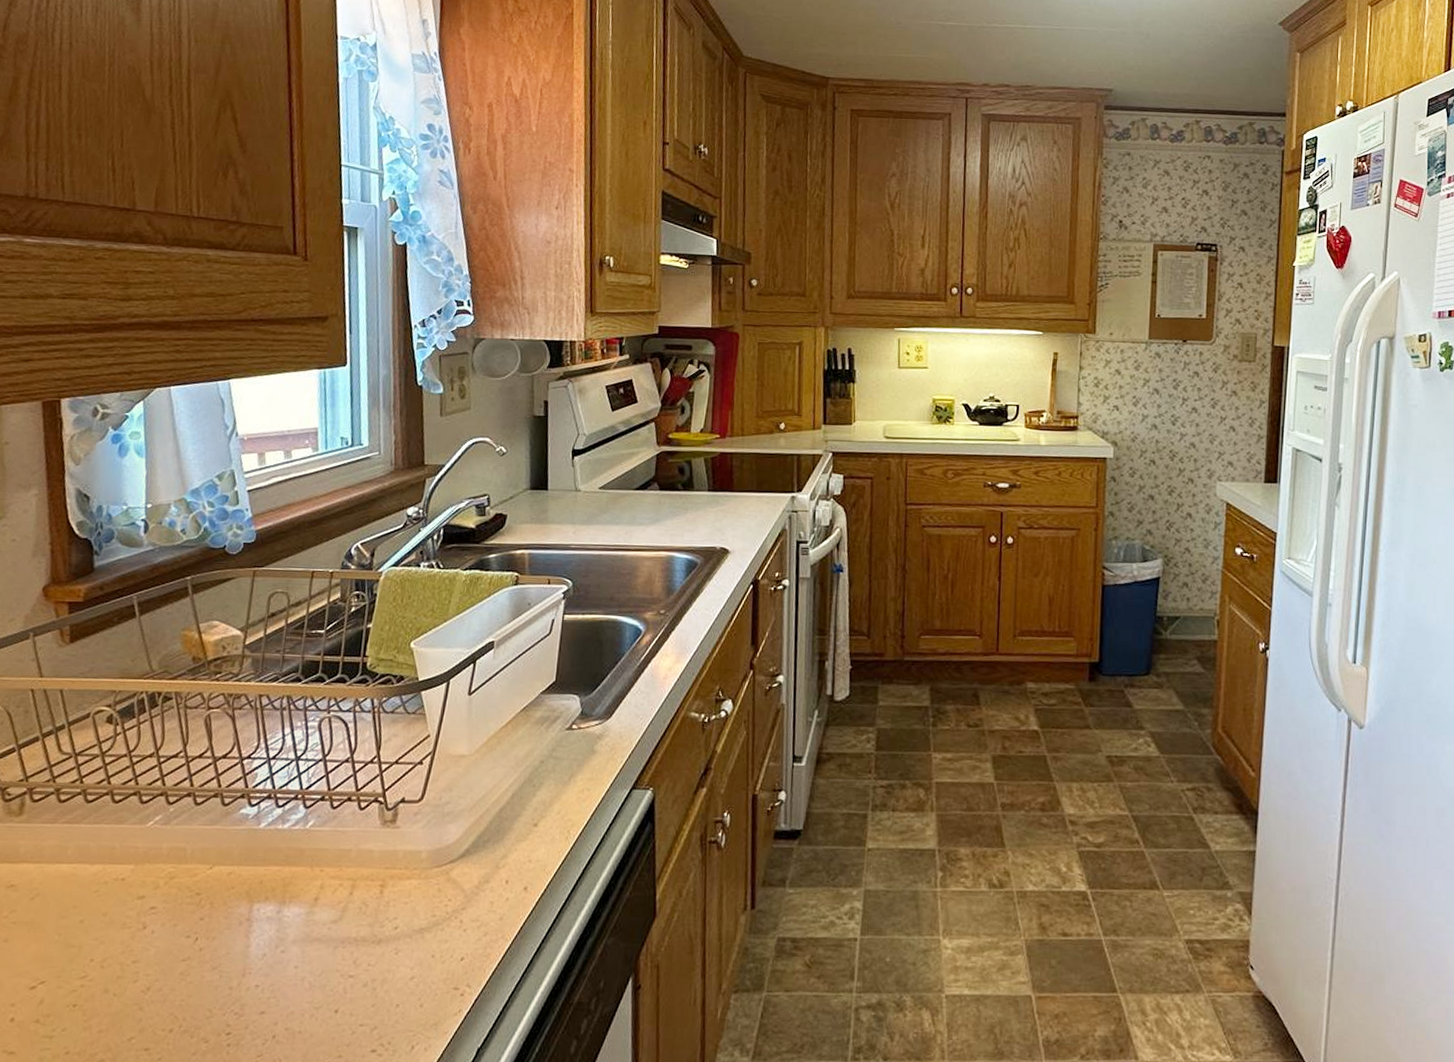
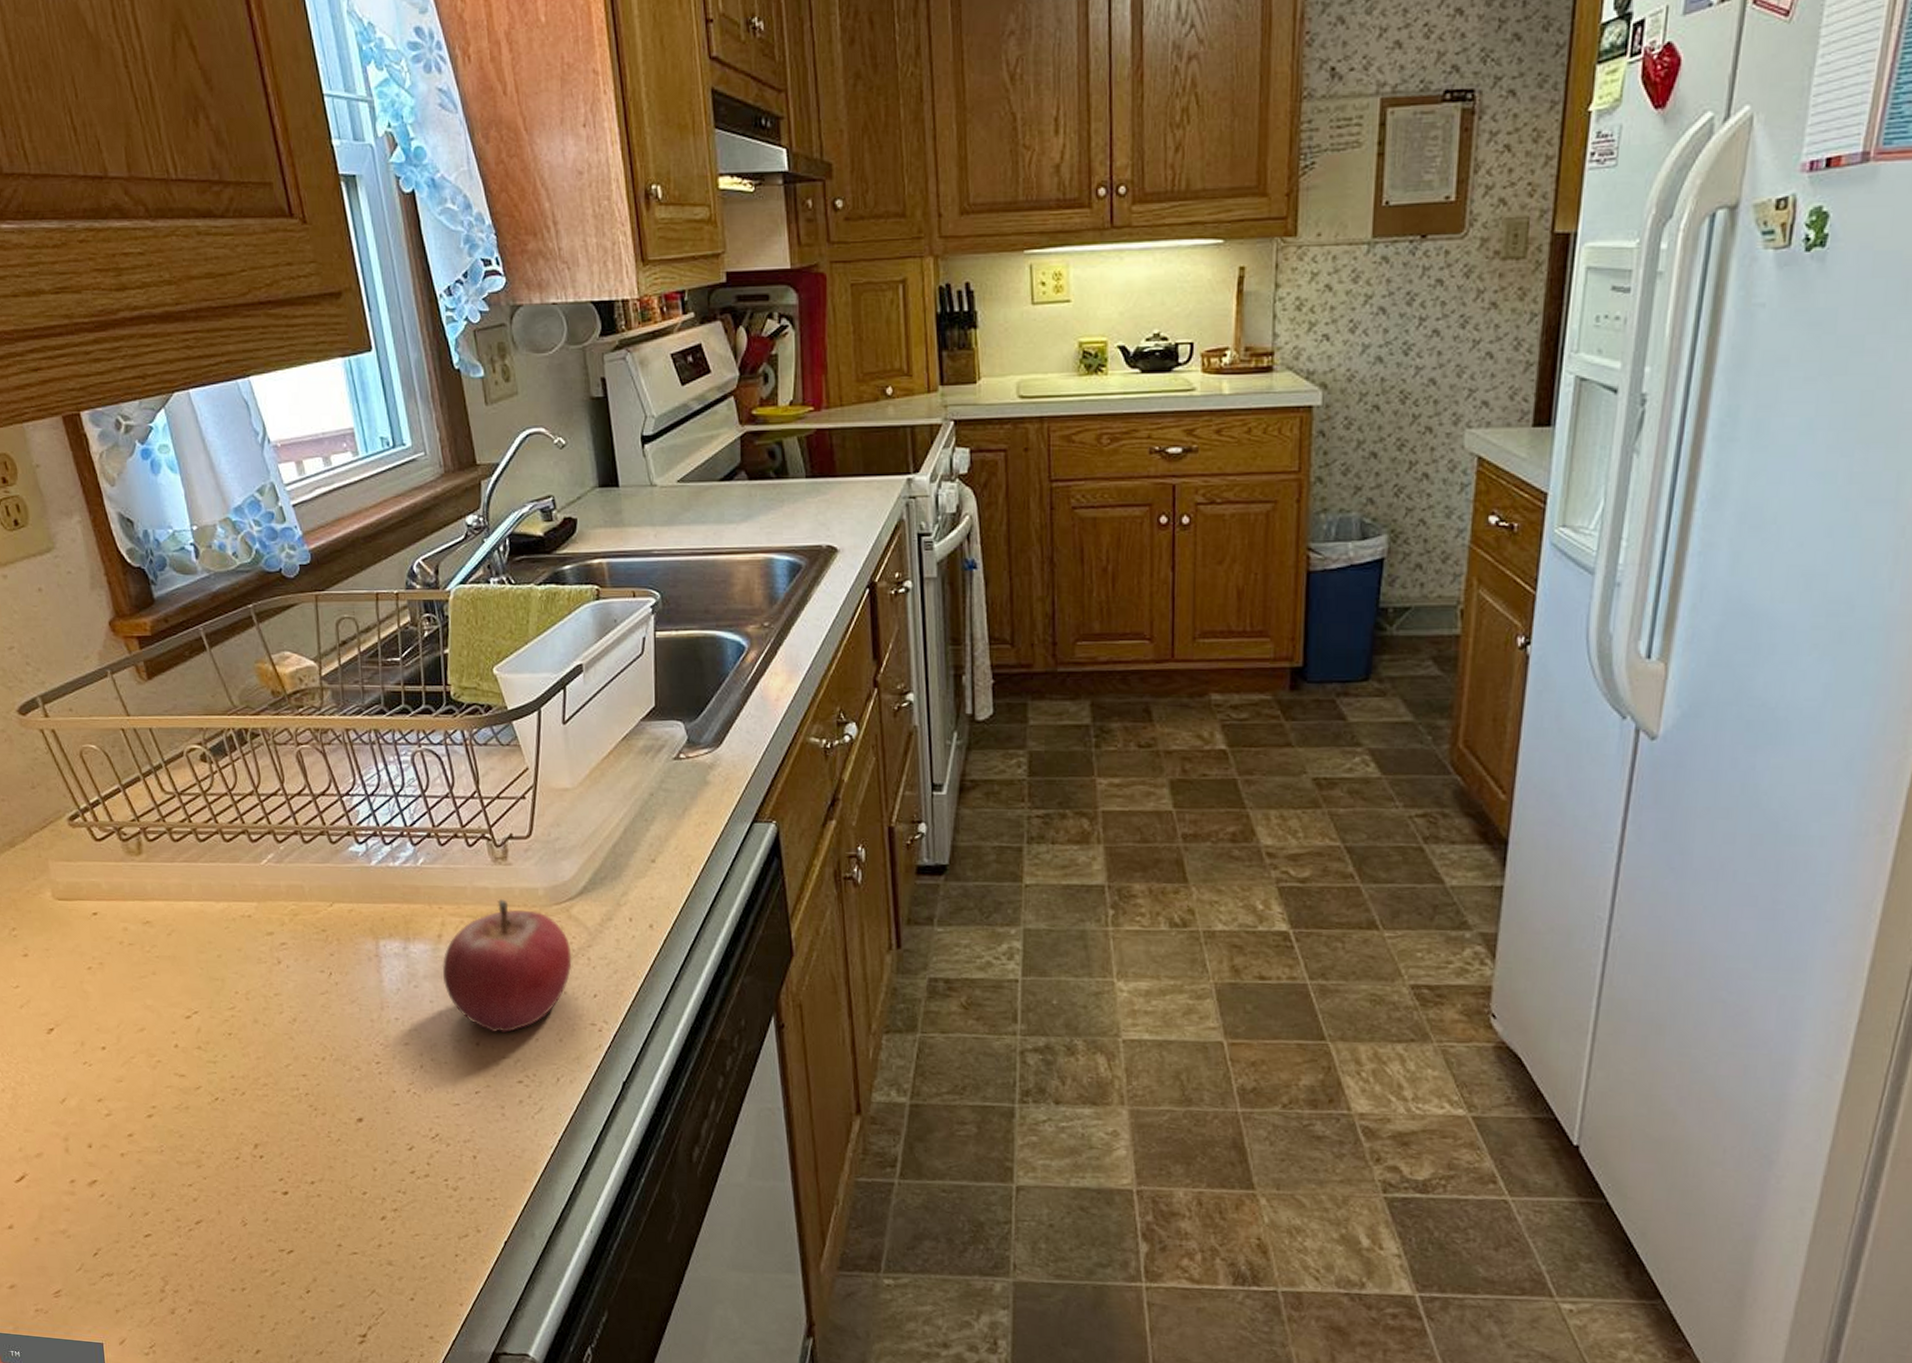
fruit: none [312,862,445,1000] -> present [442,899,572,1033]

